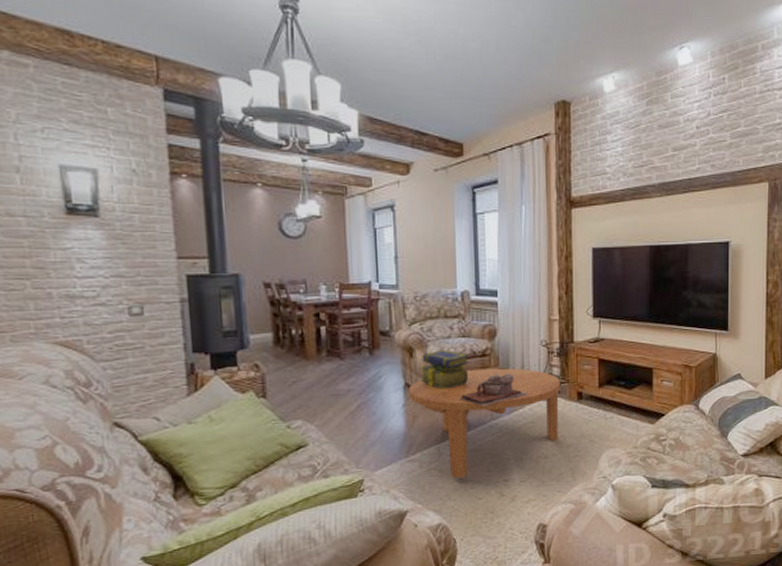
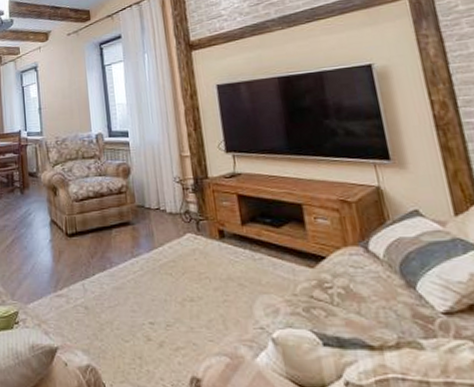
coffee table: present [408,368,561,479] -> none [54,204,203,318]
stack of books: present [419,350,469,389] -> none [63,188,107,226]
decorative box: present [460,373,528,406] -> none [100,210,166,243]

